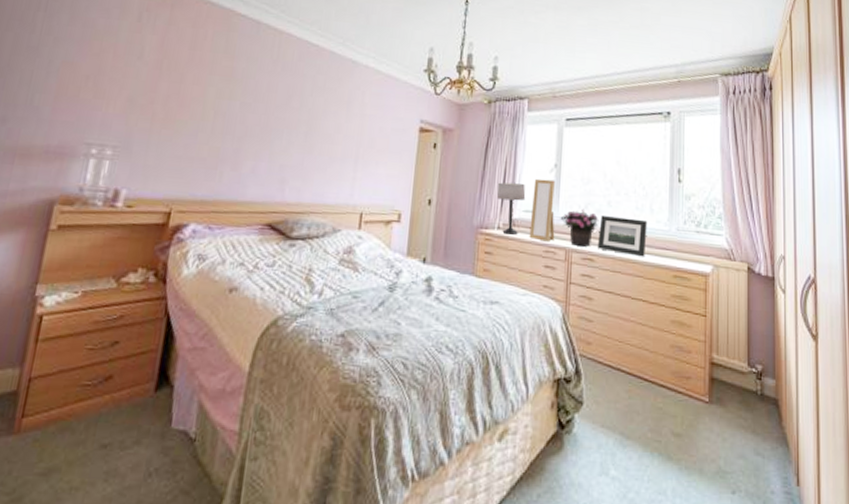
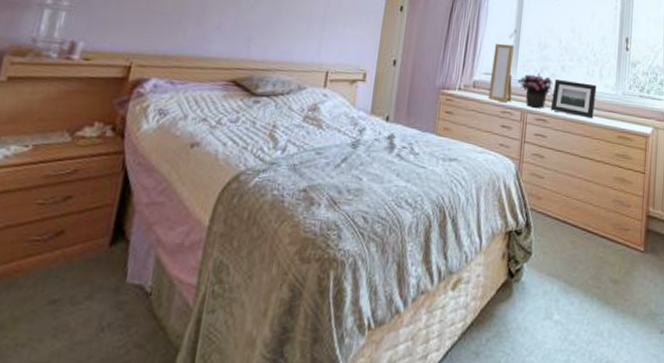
table lamp: present [497,182,526,235] -> none [459,45,487,96]

